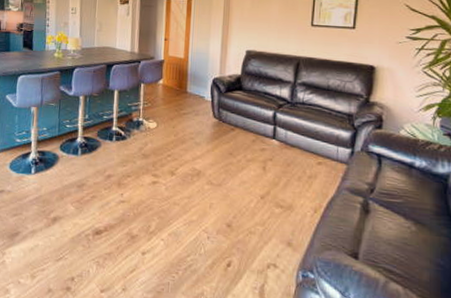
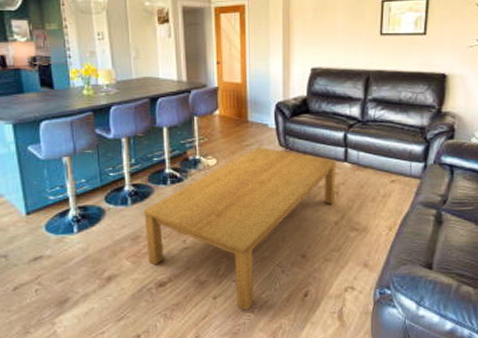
coffee table: none [89,115,264,272] -> present [144,146,336,311]

